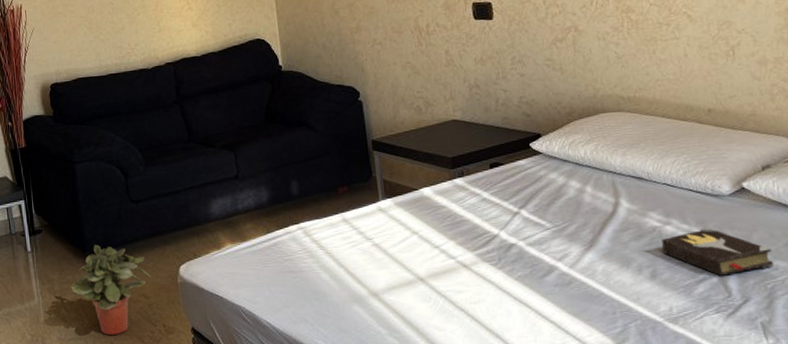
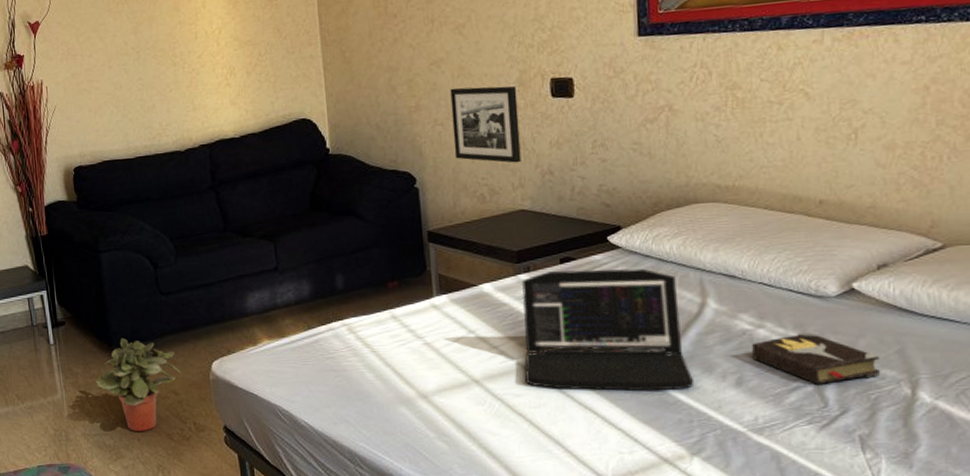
picture frame: none [386,9,451,78] -> present [450,86,521,163]
laptop: none [457,172,615,286] -> present [522,268,695,392]

